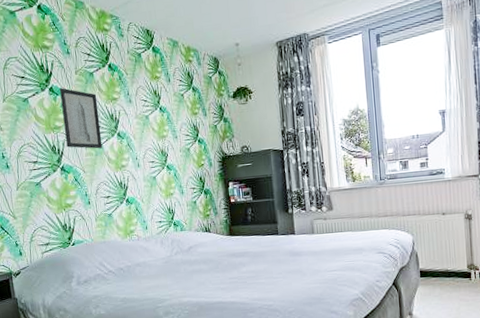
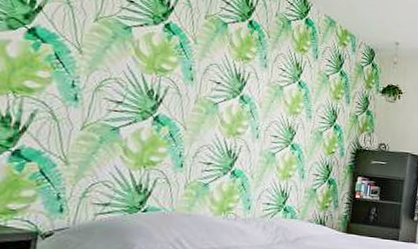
wall art: present [60,88,103,149] -> none [169,28,226,108]

